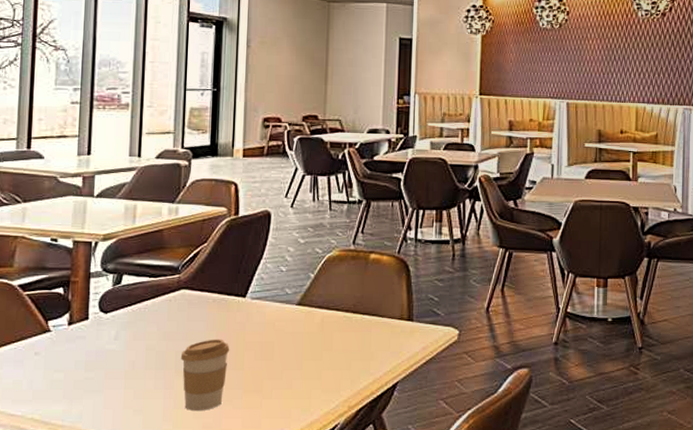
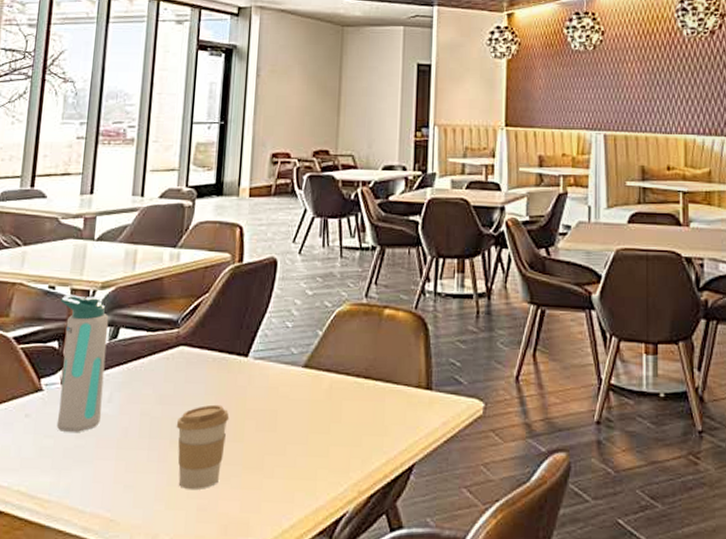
water bottle: none [64,245,112,366] -> present [56,293,109,432]

